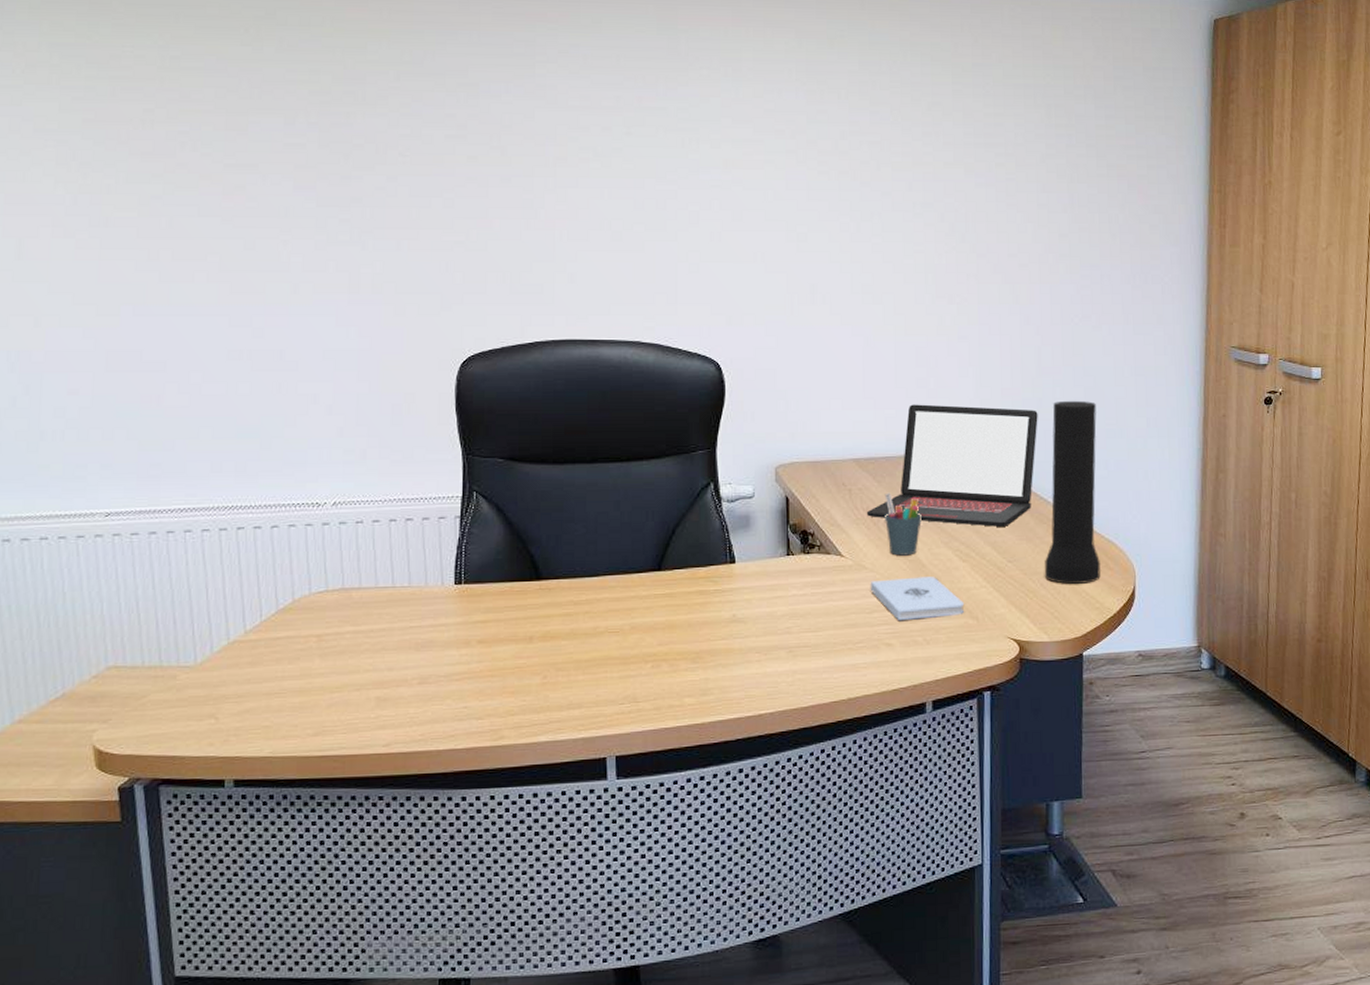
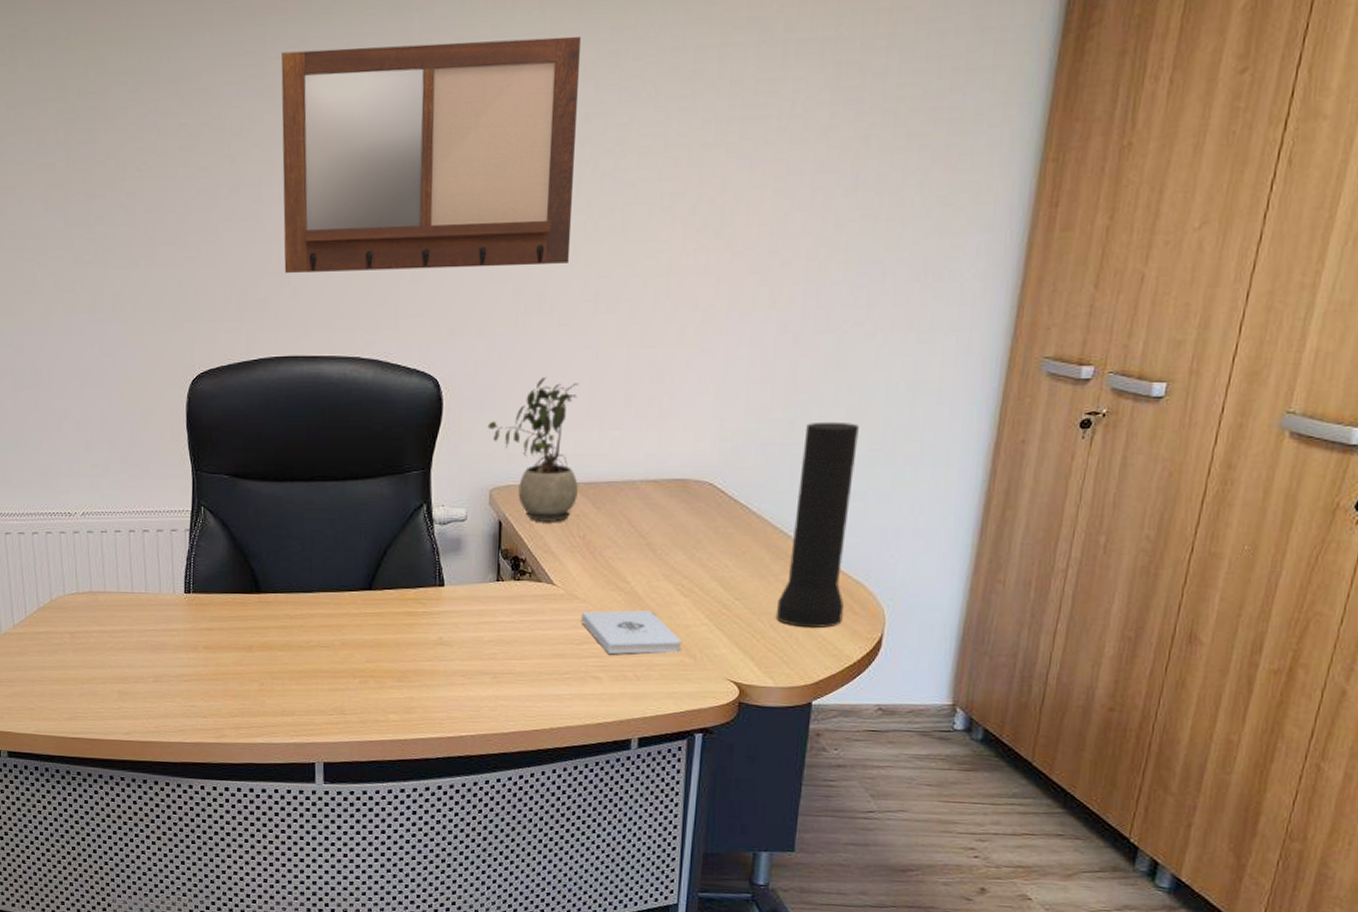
writing board: none [552,57,837,261] -> present [281,36,582,273]
potted plant: none [769,361,859,496] -> present [487,377,579,522]
laptop: present [866,404,1038,527] -> none [582,425,787,561]
pen holder: present [885,492,921,556] -> none [602,520,642,587]

